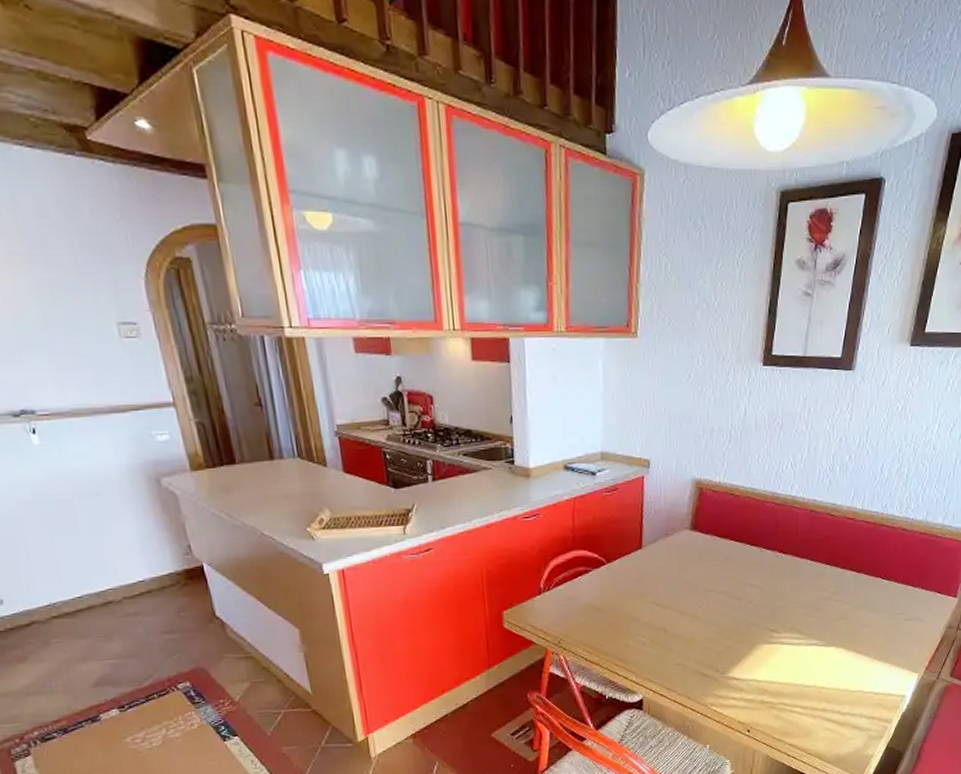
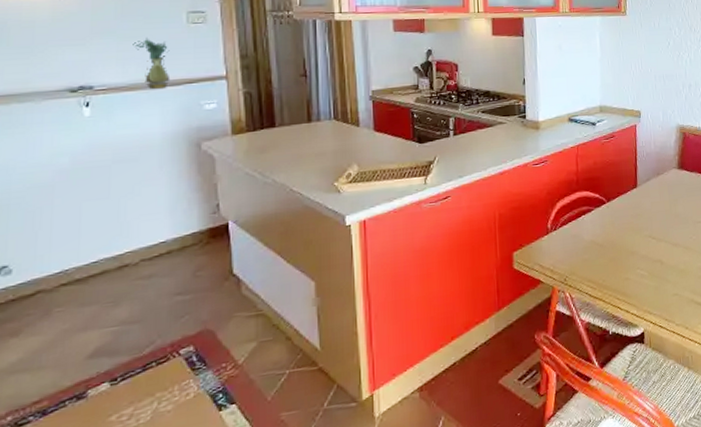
vase: none [65,354,115,417] -> present [133,38,171,90]

